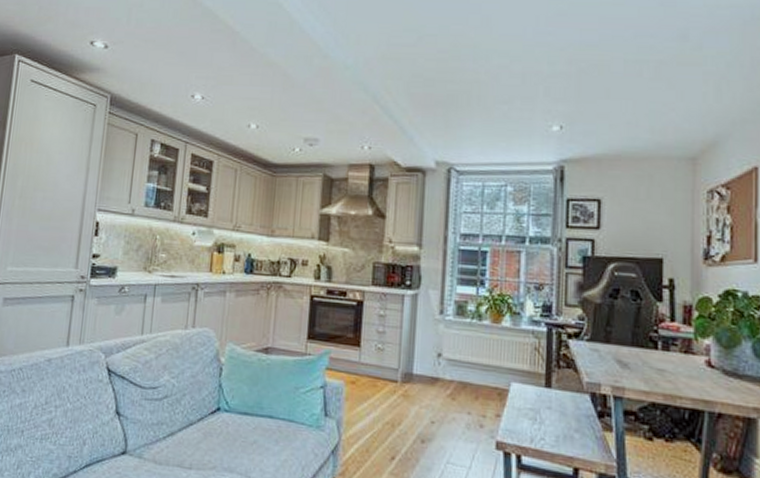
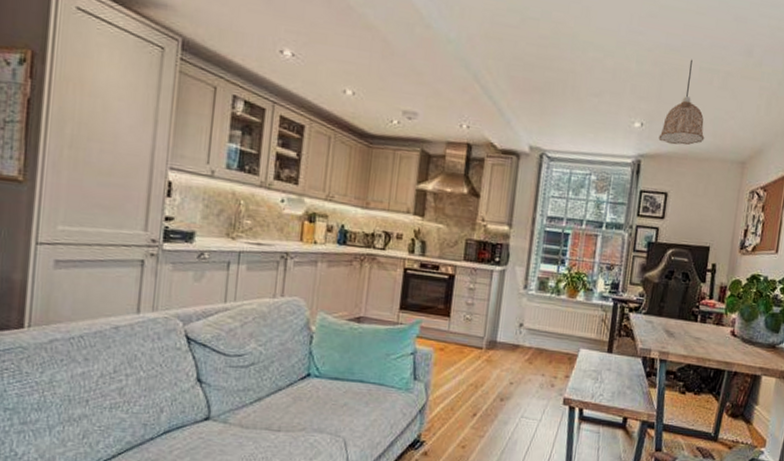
pendant lamp: none [583,52,640,146] -> present [658,59,705,146]

